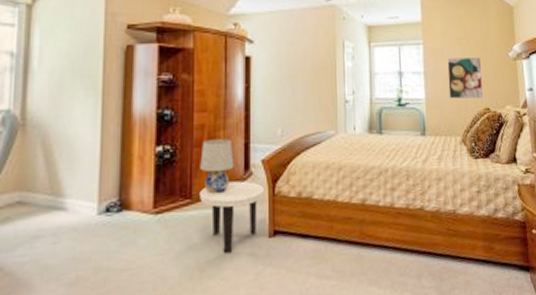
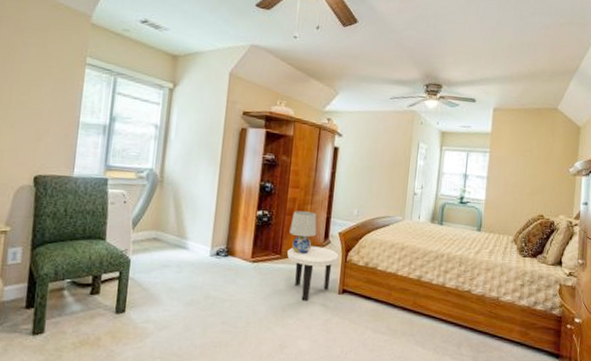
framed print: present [447,57,484,99] -> none [507,167,543,207]

